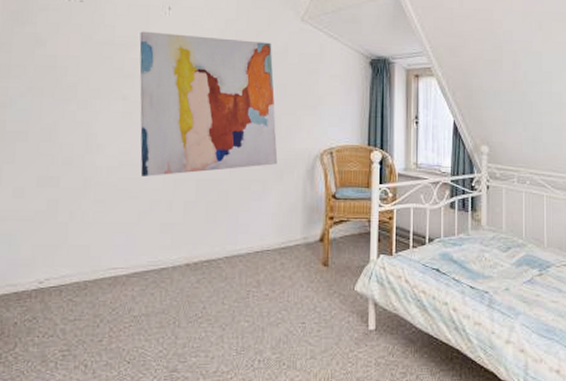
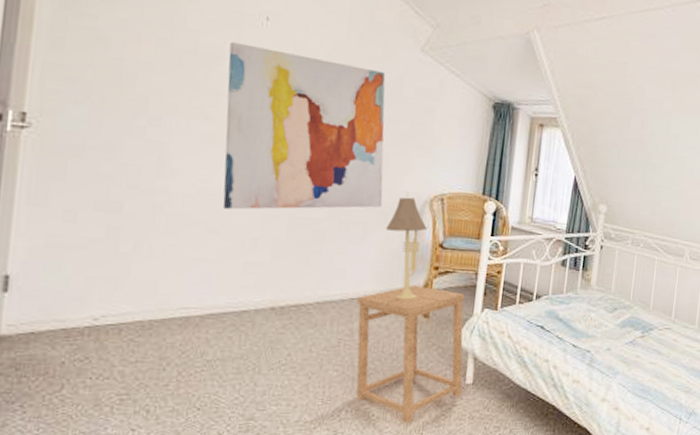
side table: none [262,235,366,371] -> present [356,284,465,423]
table lamp: none [282,148,320,250] -> present [385,191,427,300]

